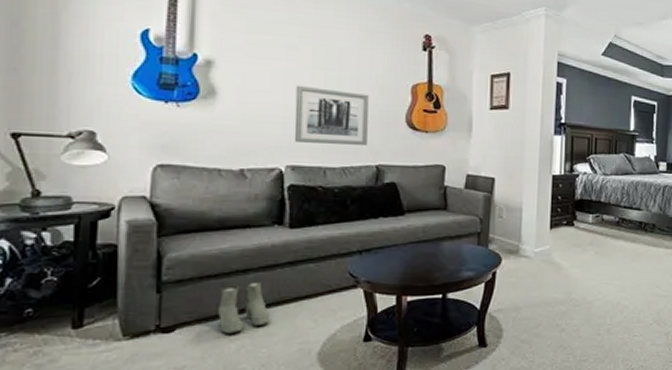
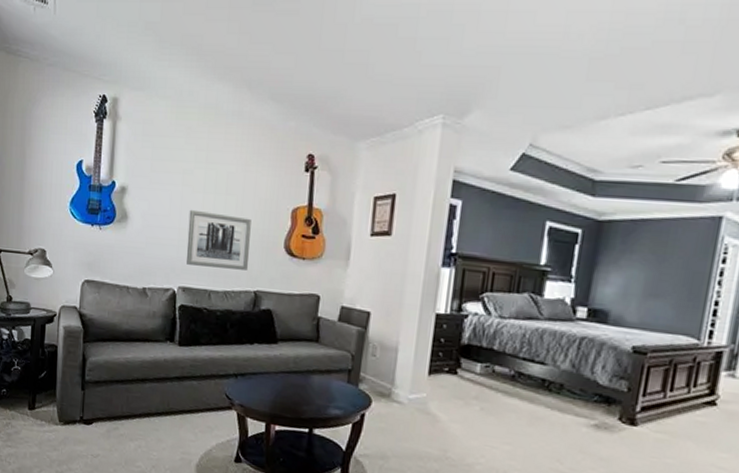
boots: present [218,280,270,334] -> none [123,389,160,434]

